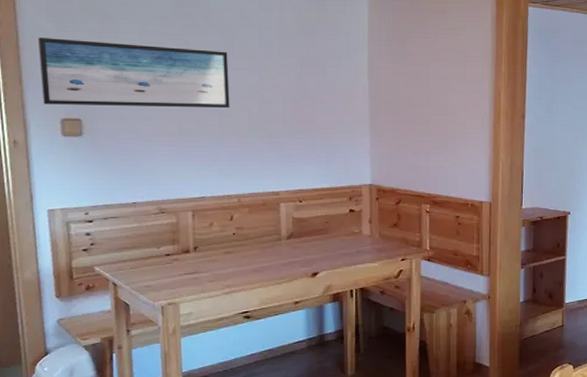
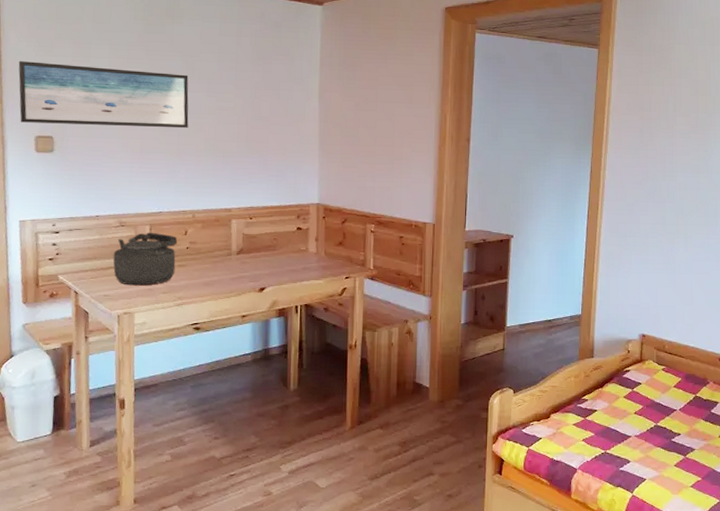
kettle: none [153,218,223,275] -> present [113,232,178,286]

